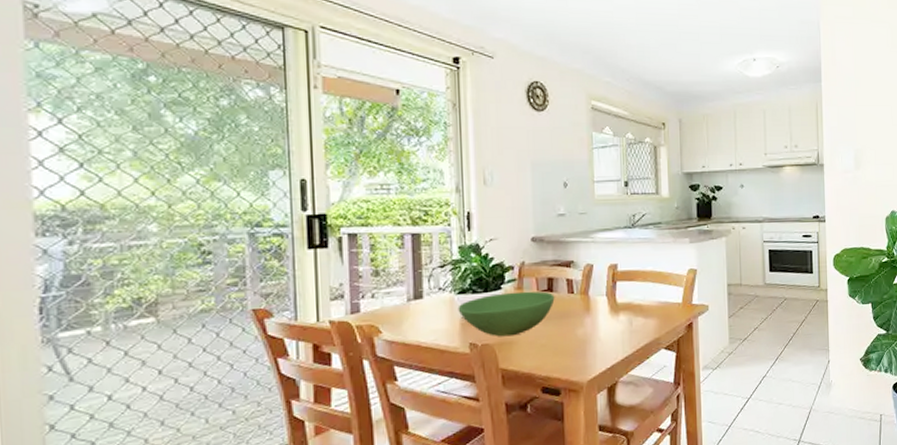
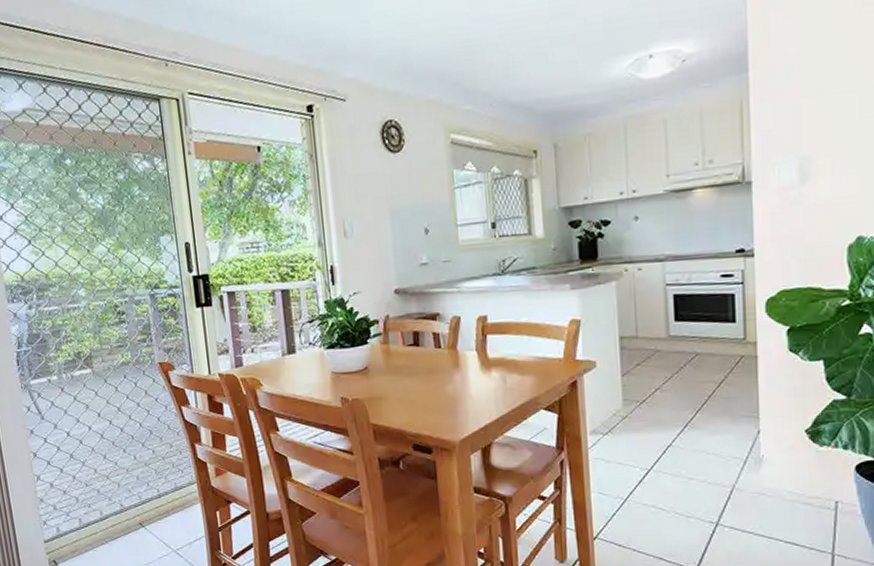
bowl: present [458,291,555,337] -> none [328,345,422,392]

